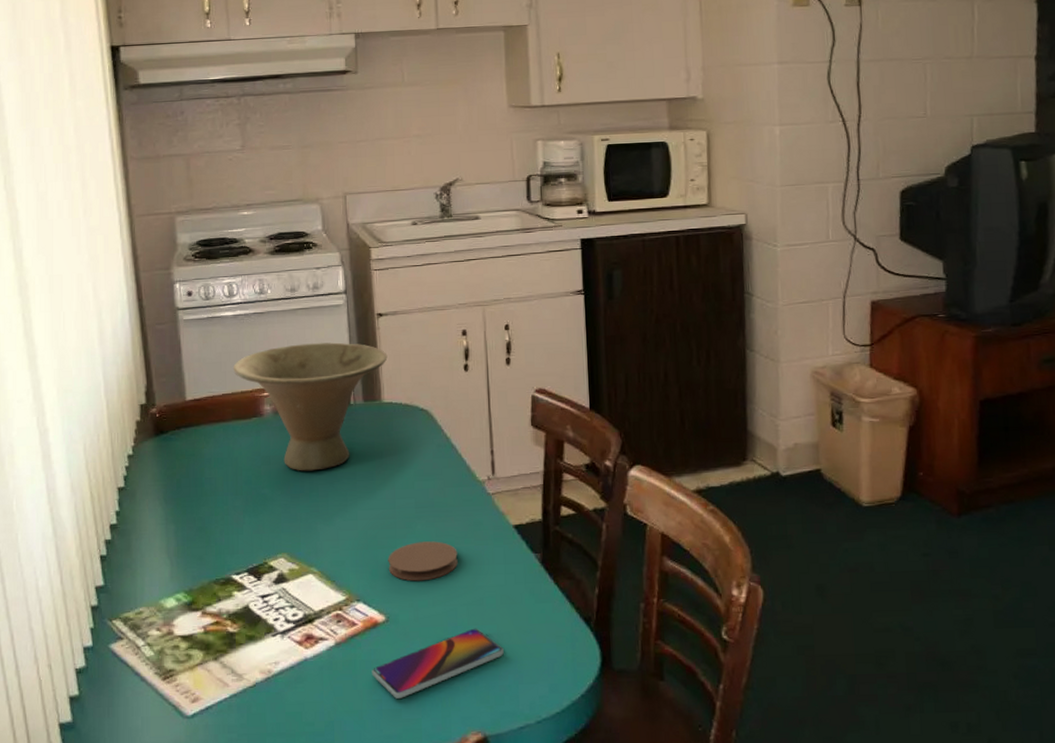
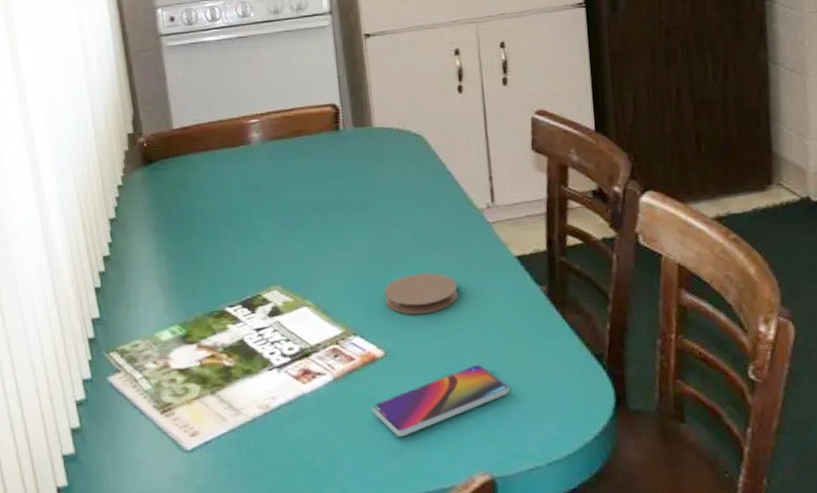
bowl: present [233,342,388,471] -> none [219,65,377,201]

